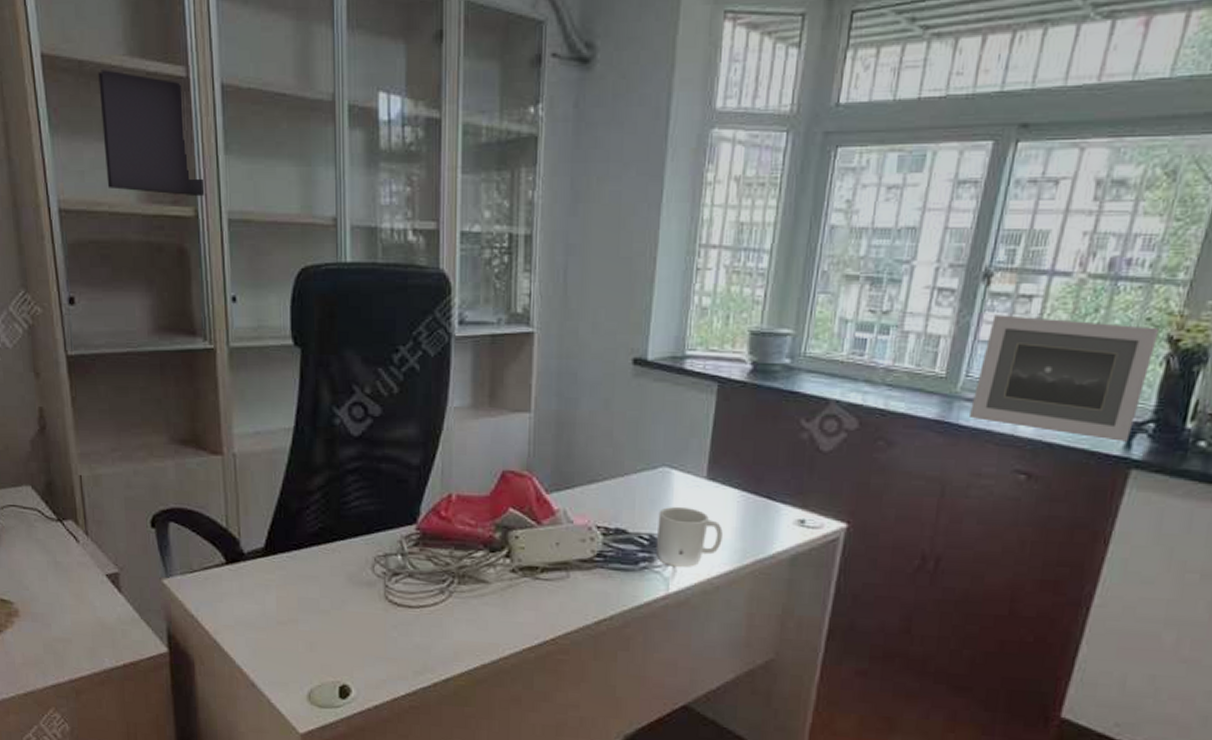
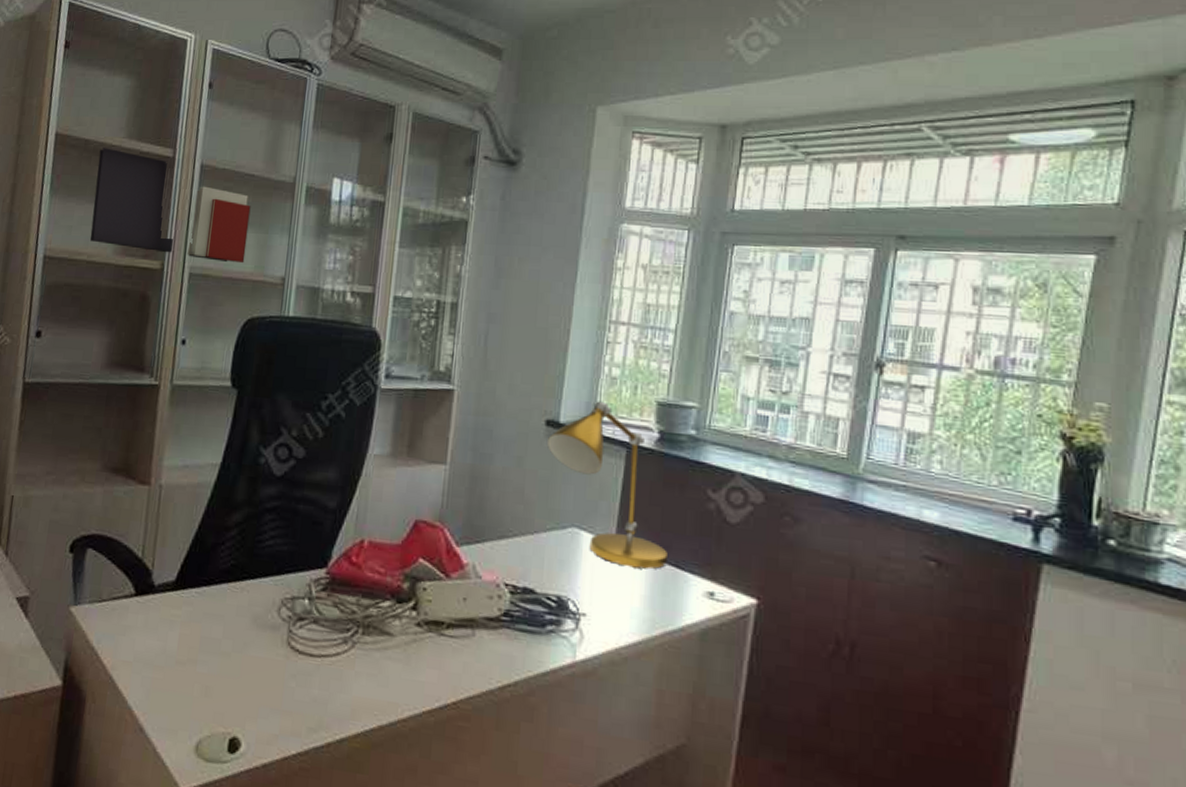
books: none [221,111,289,204] -> present [187,186,251,264]
desk lamp: none [635,334,759,503] -> present [547,401,667,570]
mug: present [655,506,723,567] -> none [563,568,631,635]
picture frame: present [968,315,1159,442] -> none [872,402,1051,535]

